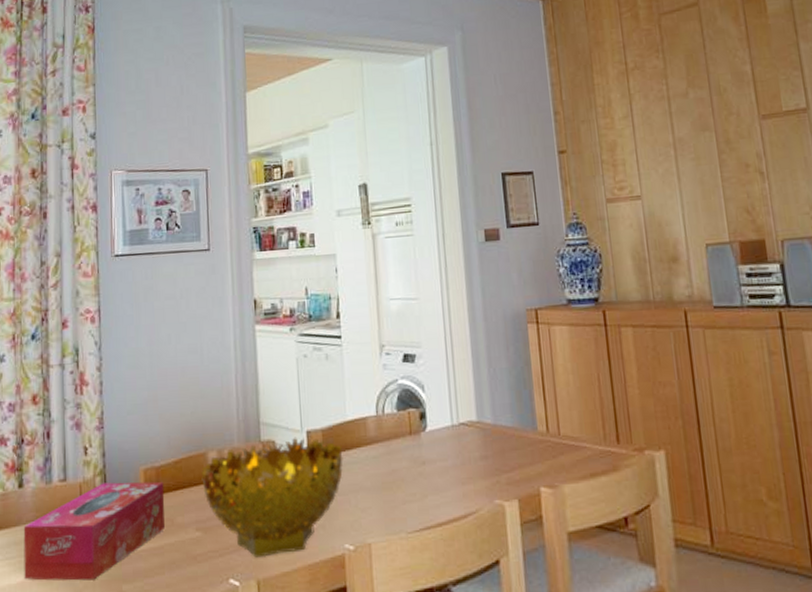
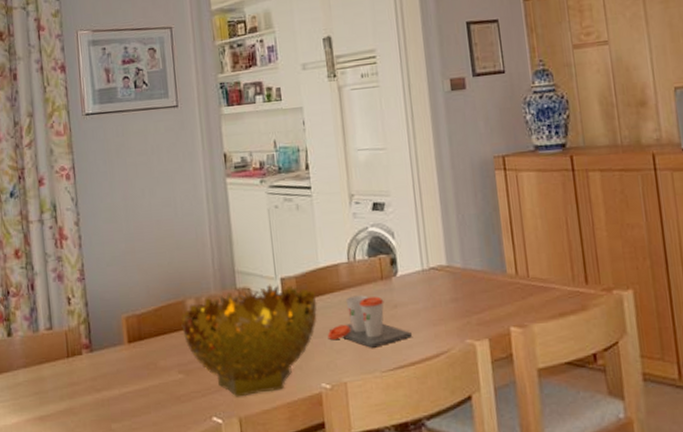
tissue box: present [23,481,165,581] -> none [14,328,149,421]
cup: none [352,450,439,507] -> present [327,295,412,348]

